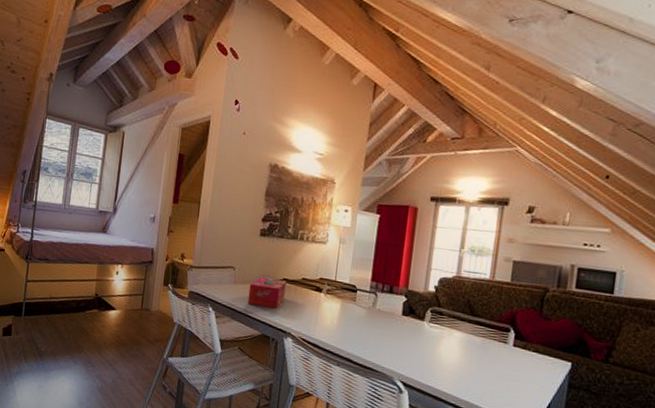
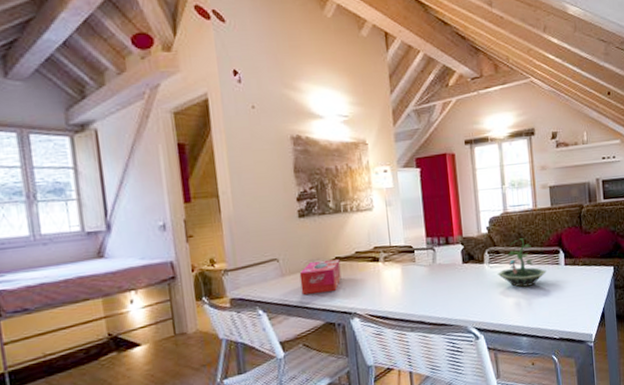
terrarium: none [436,306,491,357] -> present [498,238,547,287]

